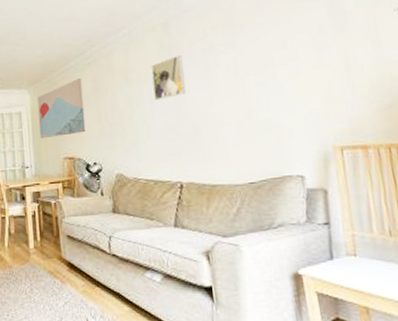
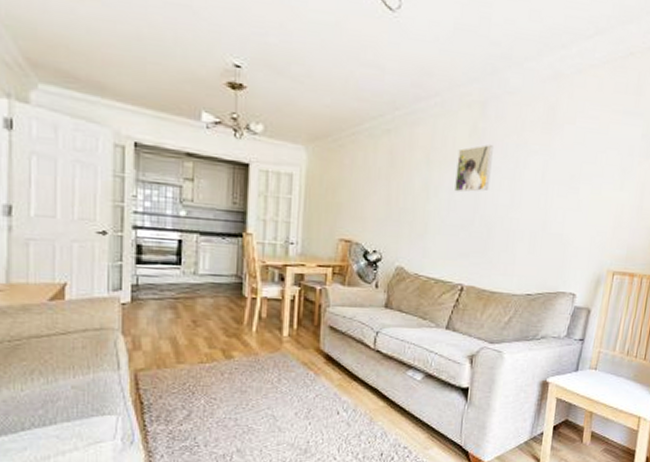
wall art: present [37,78,86,139] -> none [313,146,375,214]

